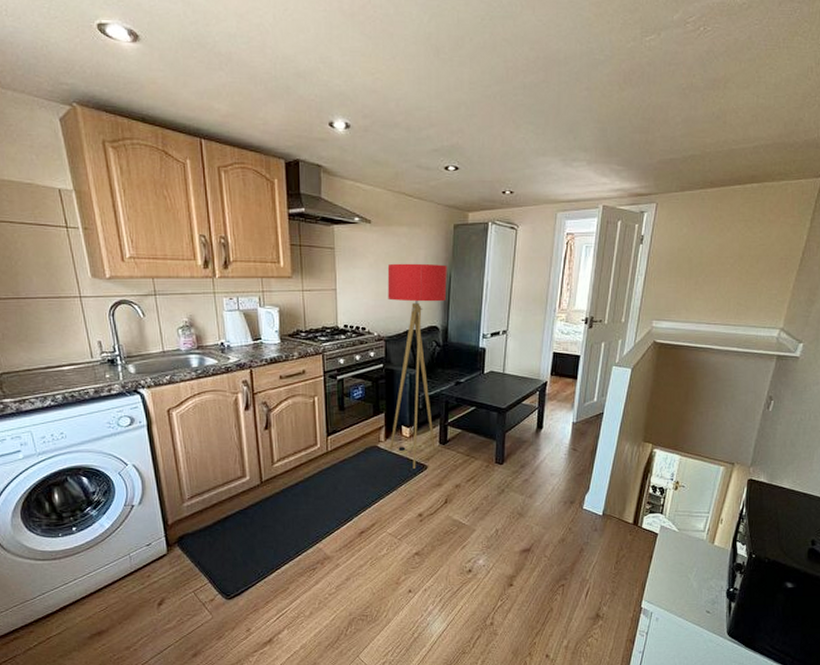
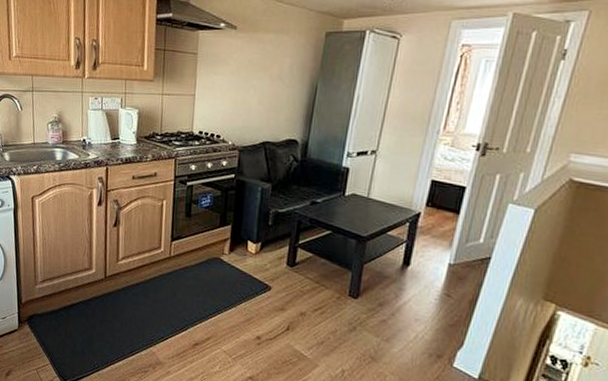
floor lamp: present [387,263,447,469] -> none [232,71,314,288]

